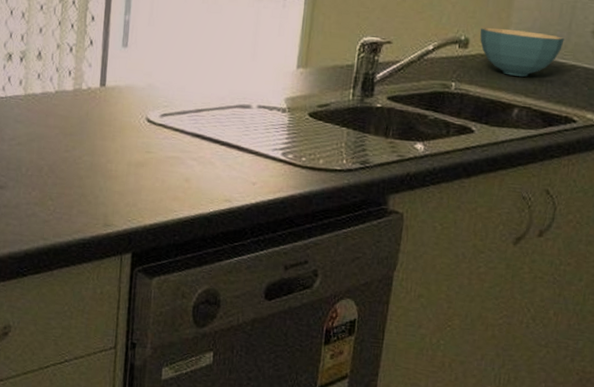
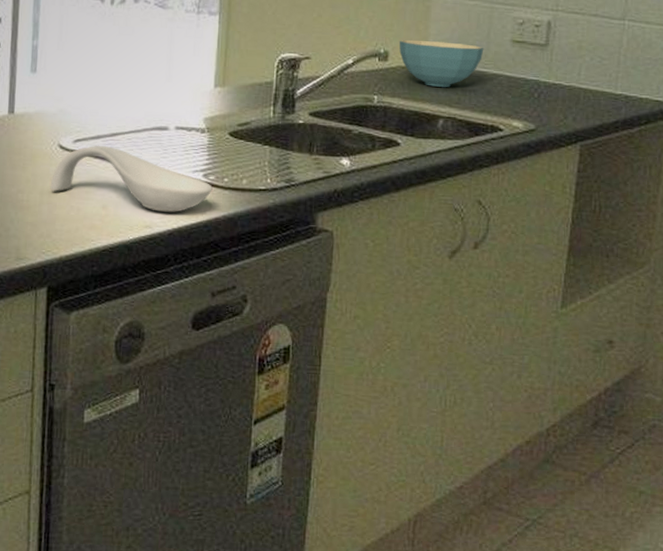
spoon rest: none [137,120,291,188] -> present [50,145,213,212]

